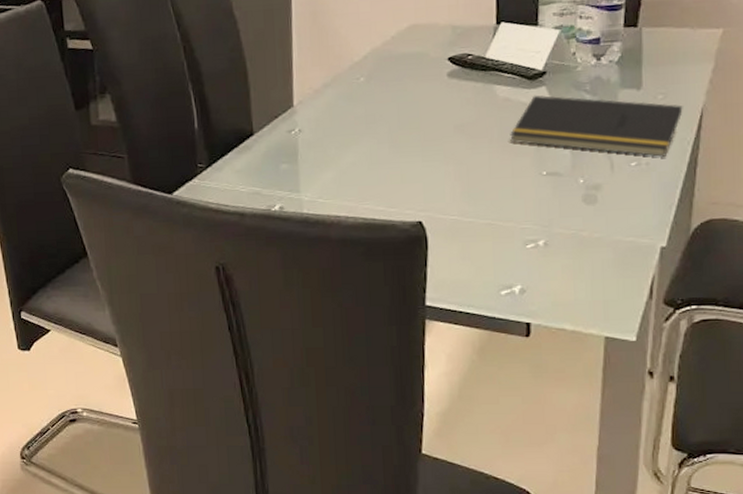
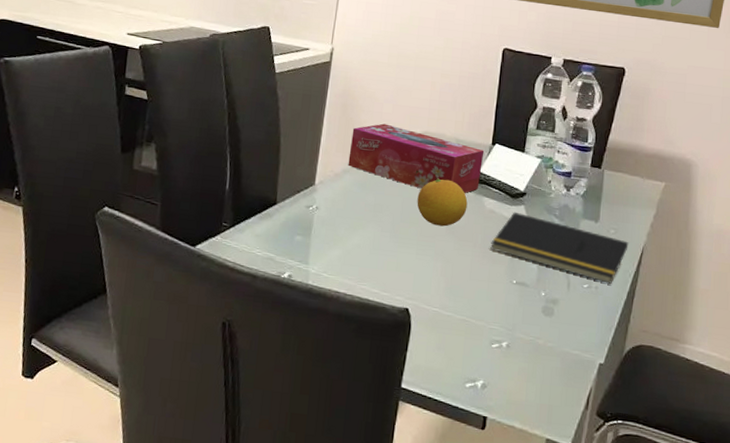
tissue box: none [327,24,489,90] -> present [348,123,485,193]
fruit: none [414,73,476,127] -> present [417,178,468,227]

